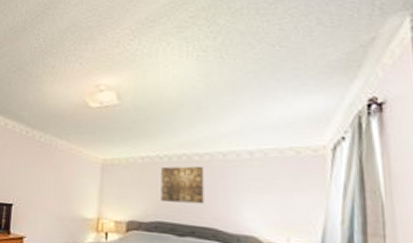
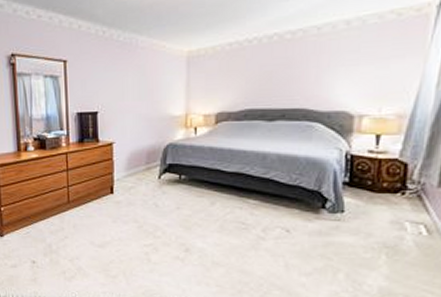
wall art: present [161,166,204,205] -> none [250,44,297,88]

